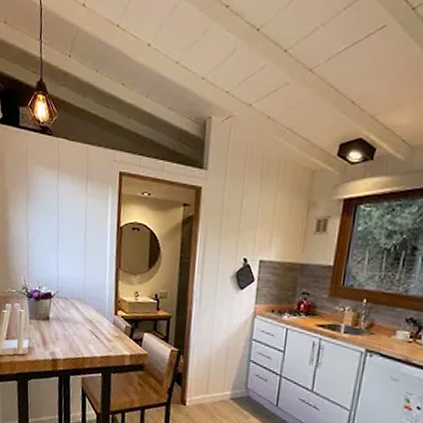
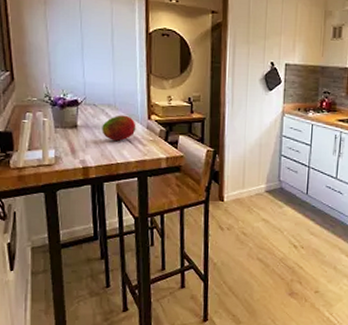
fruit: none [71,309,103,335] -> present [102,115,136,141]

